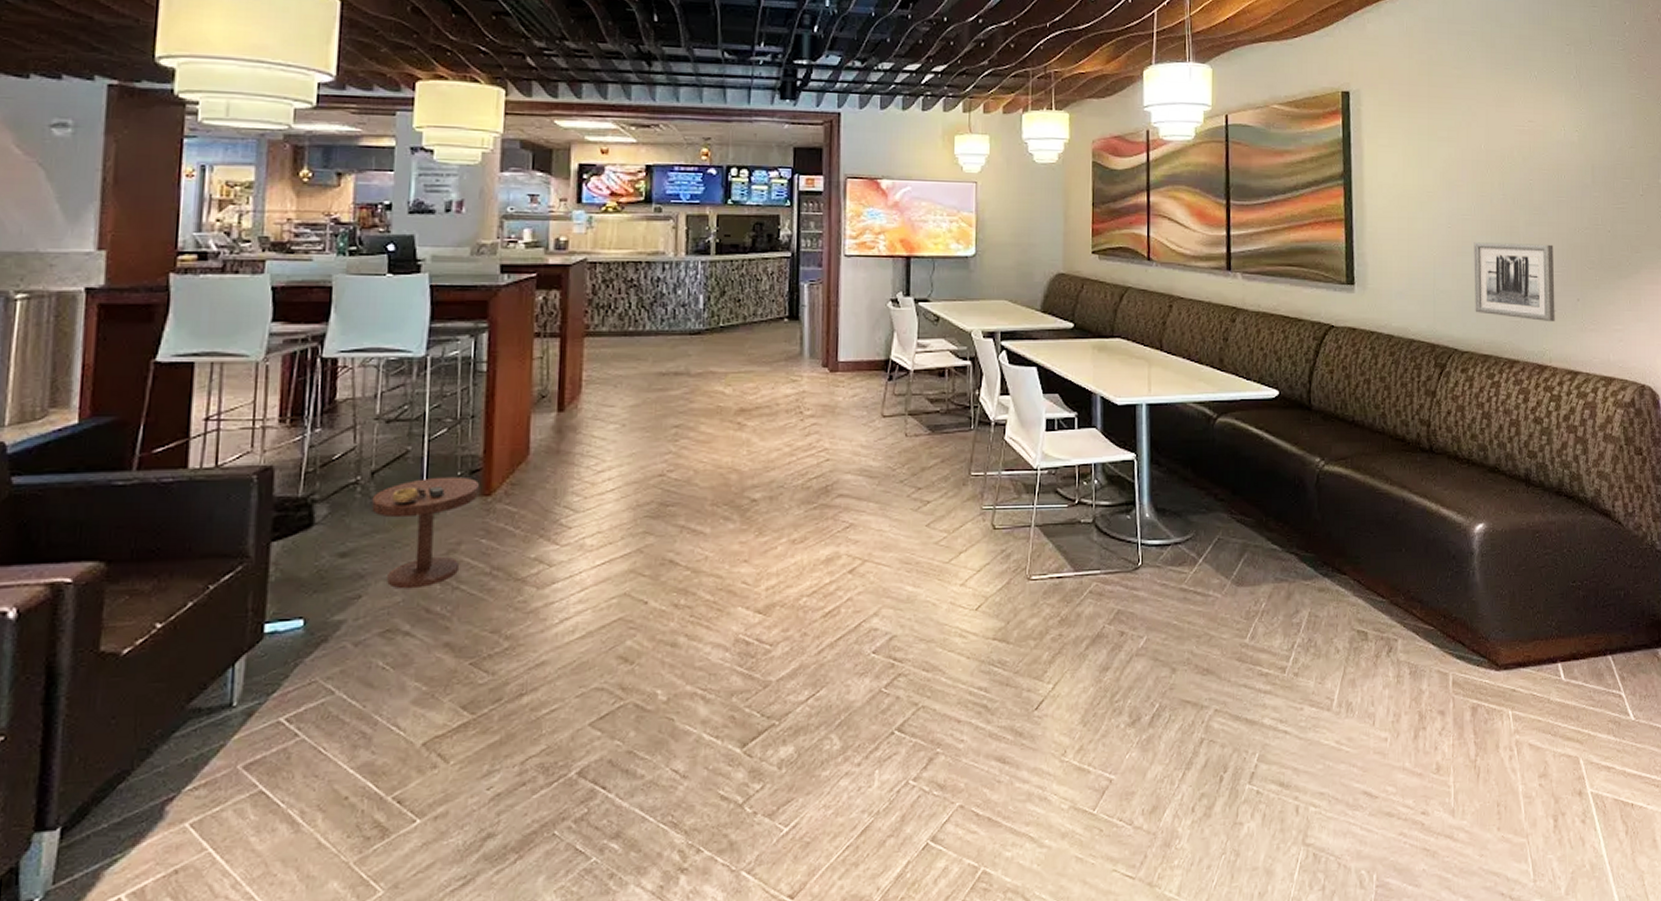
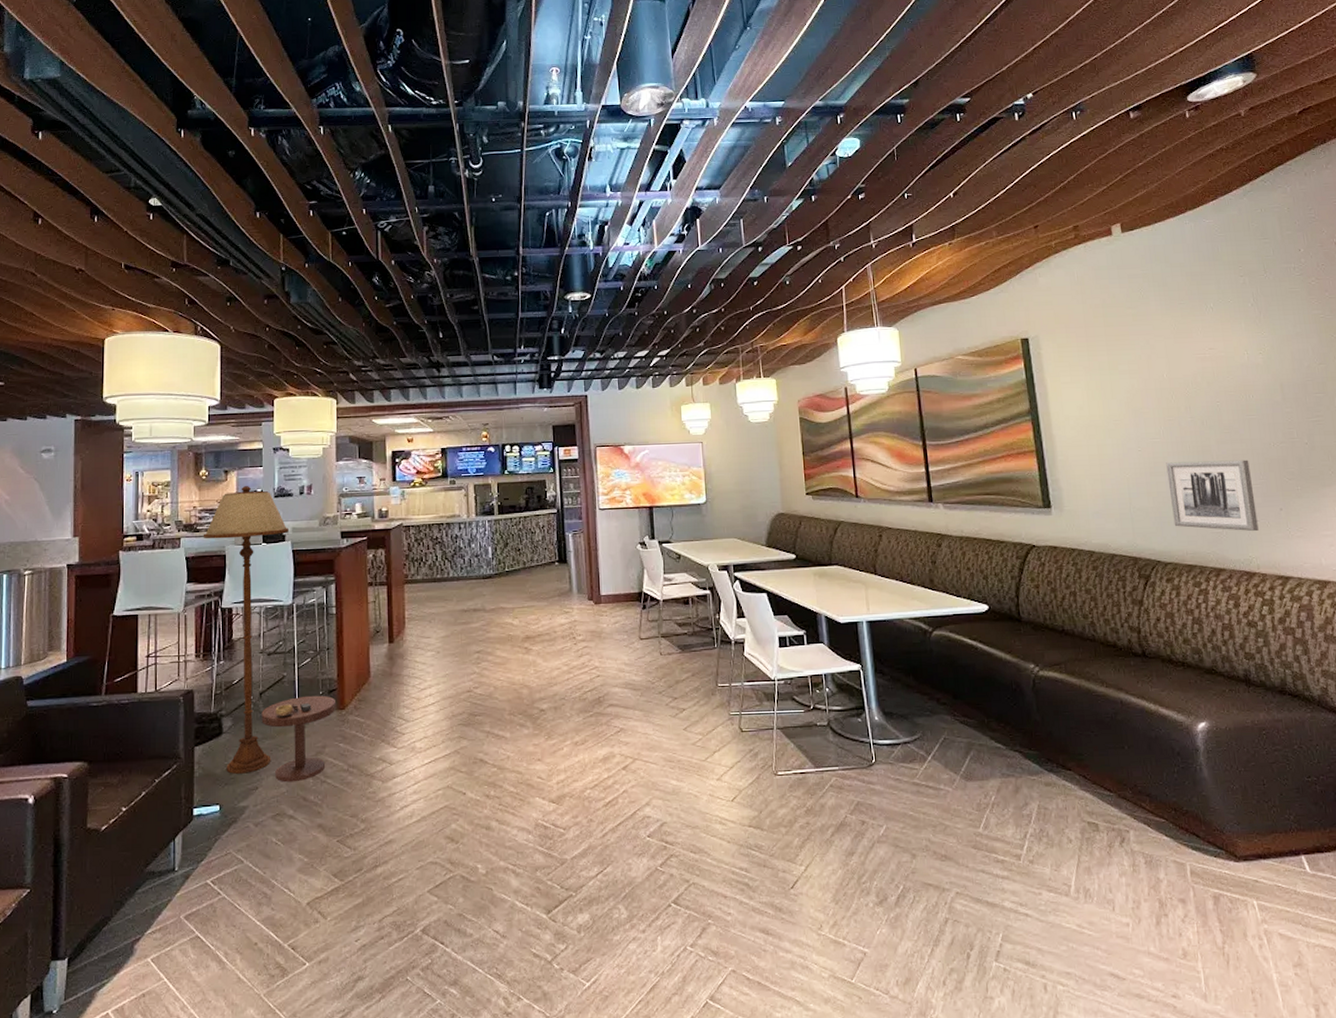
floor lamp: none [299,195,426,578] -> present [203,486,288,774]

